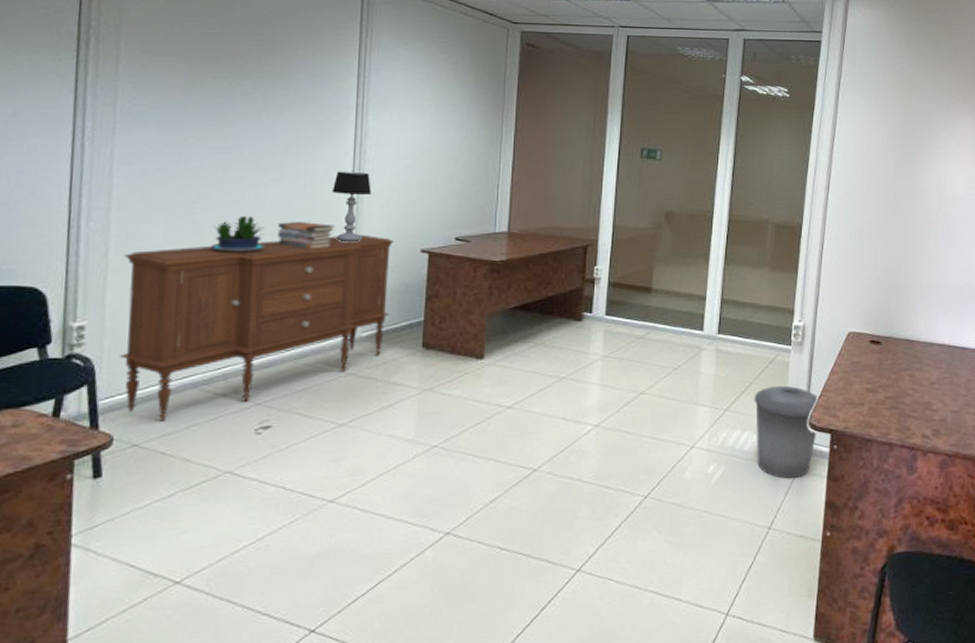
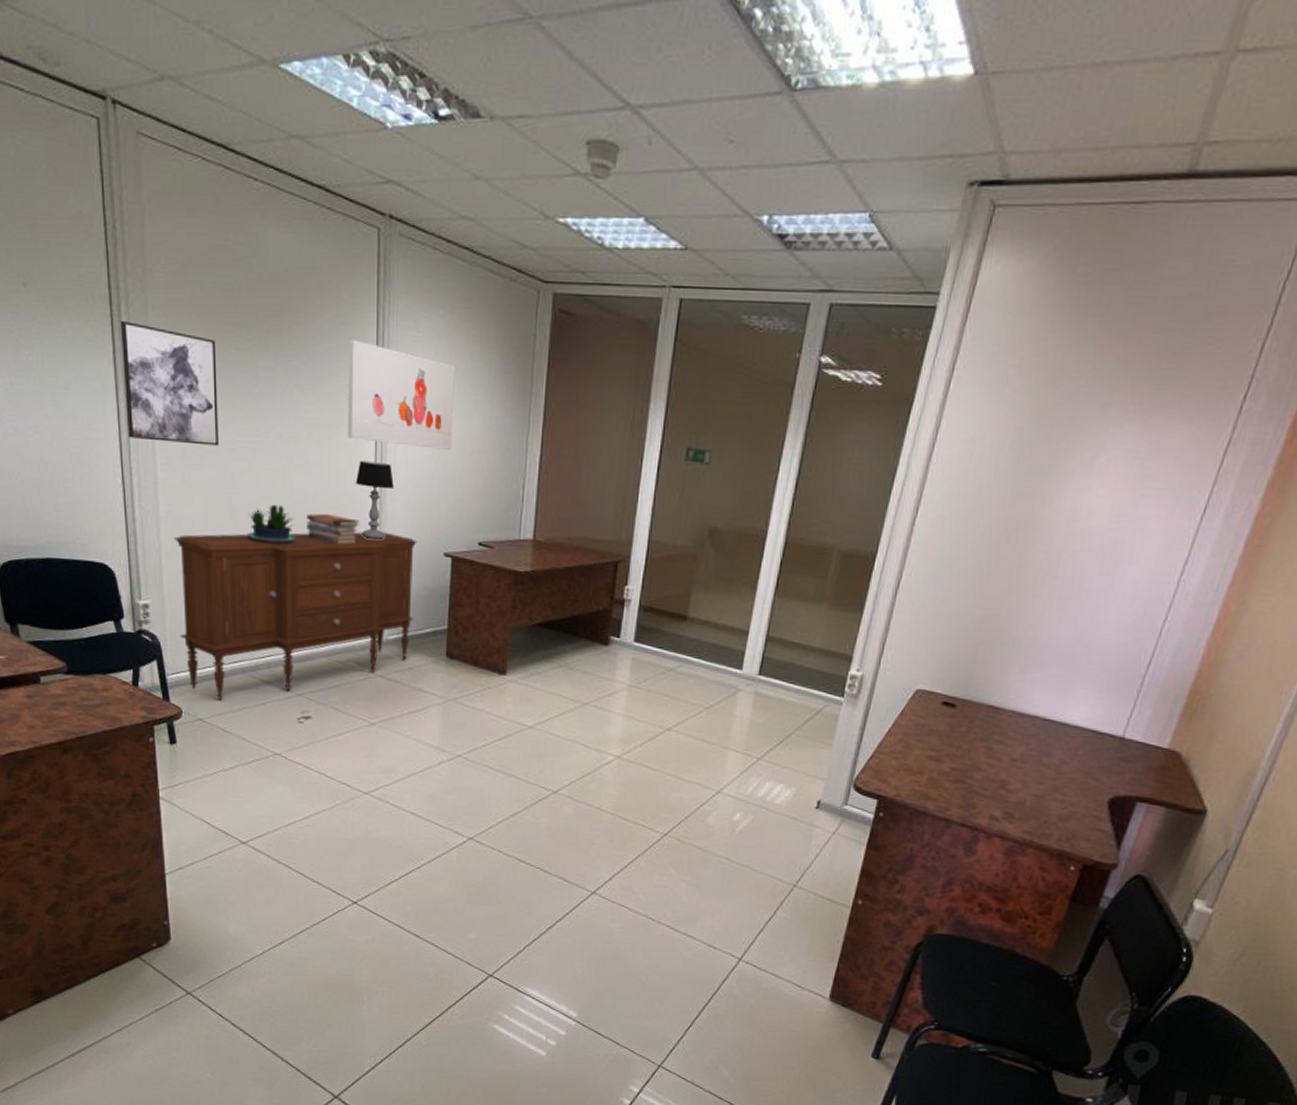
wall art: none [82,54,192,164] -> present [121,320,219,446]
wall art: none [326,68,433,158] -> present [348,340,455,450]
trash can: present [754,385,820,479] -> none [788,739,871,841]

